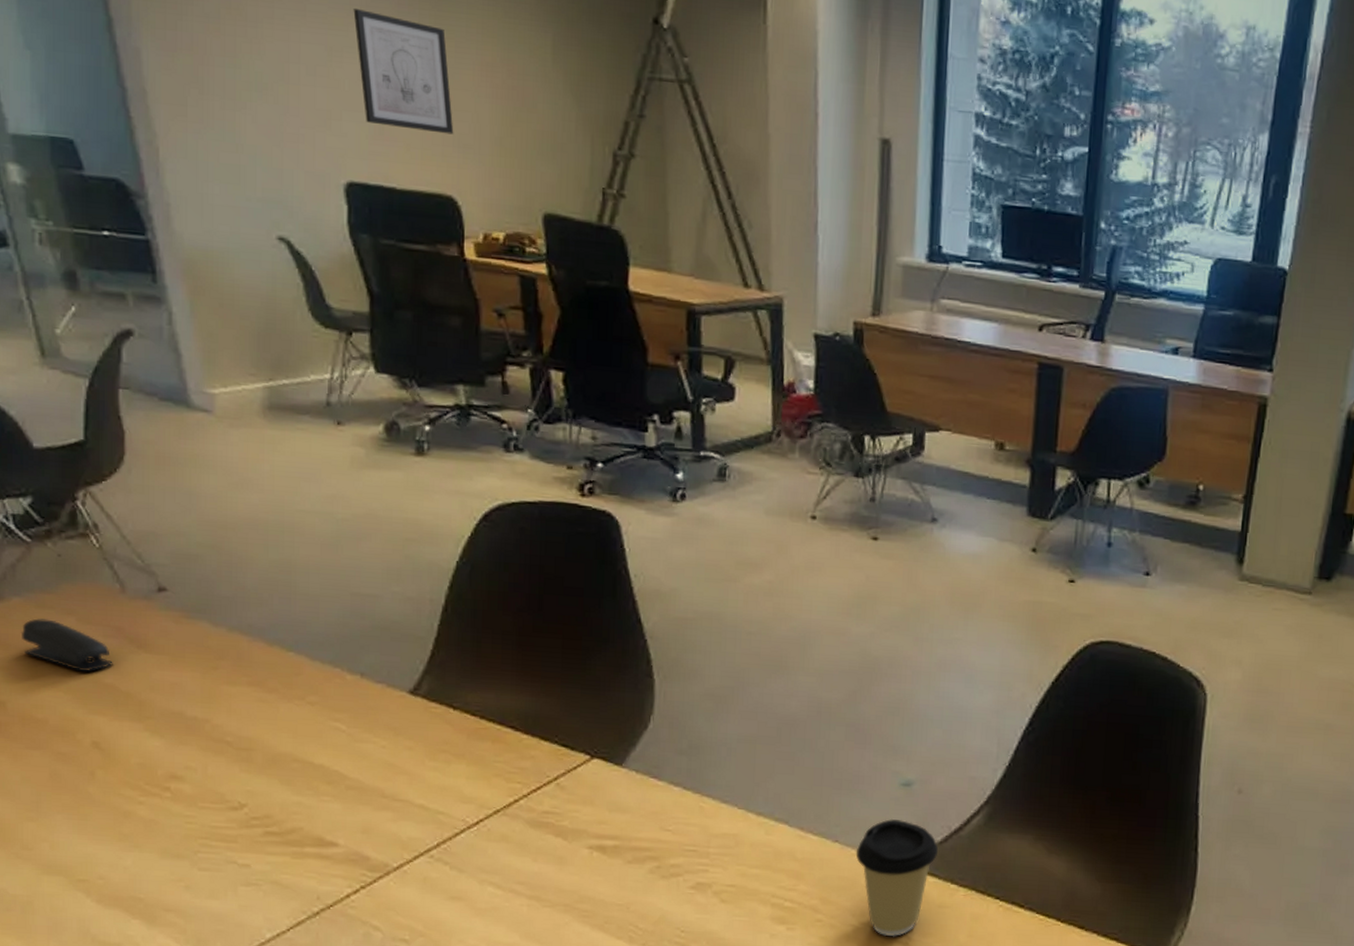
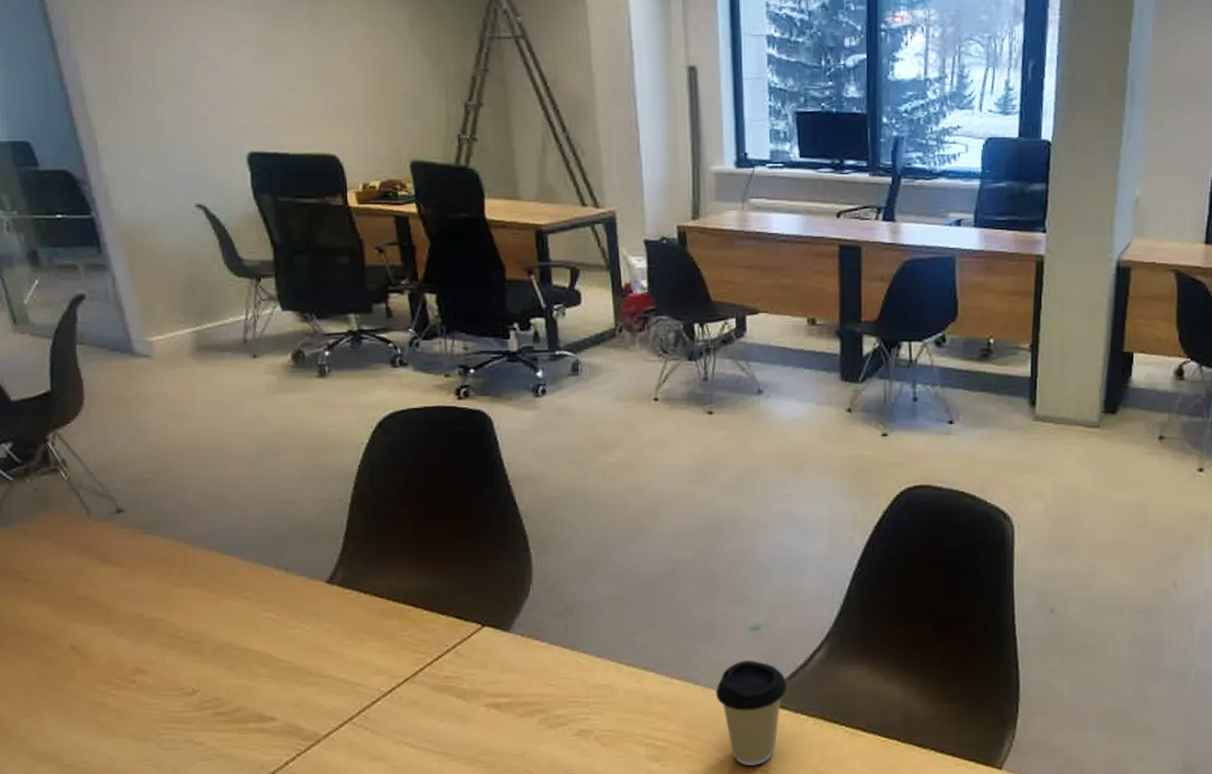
stapler: present [21,618,113,672] -> none [9,544,84,587]
wall art: present [353,9,454,135] -> none [245,8,333,104]

